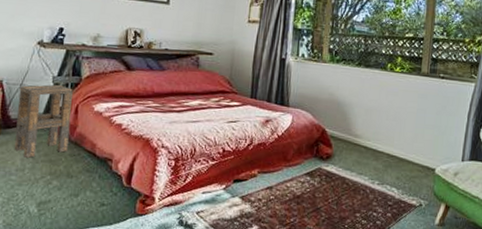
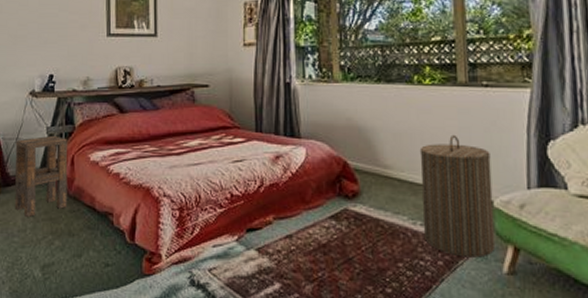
laundry hamper: none [380,114,438,212] -> present [419,134,496,258]

